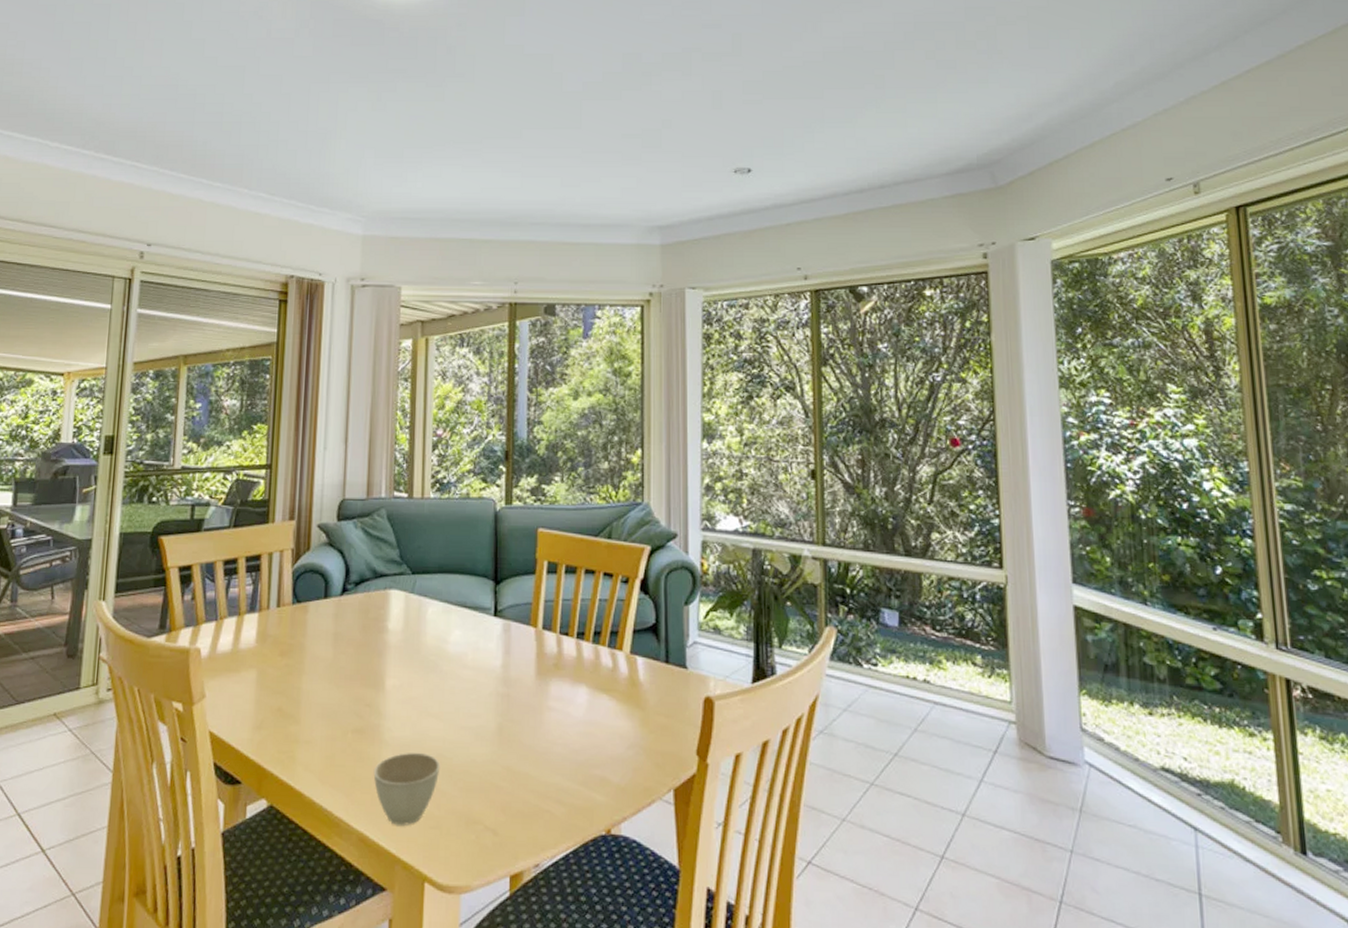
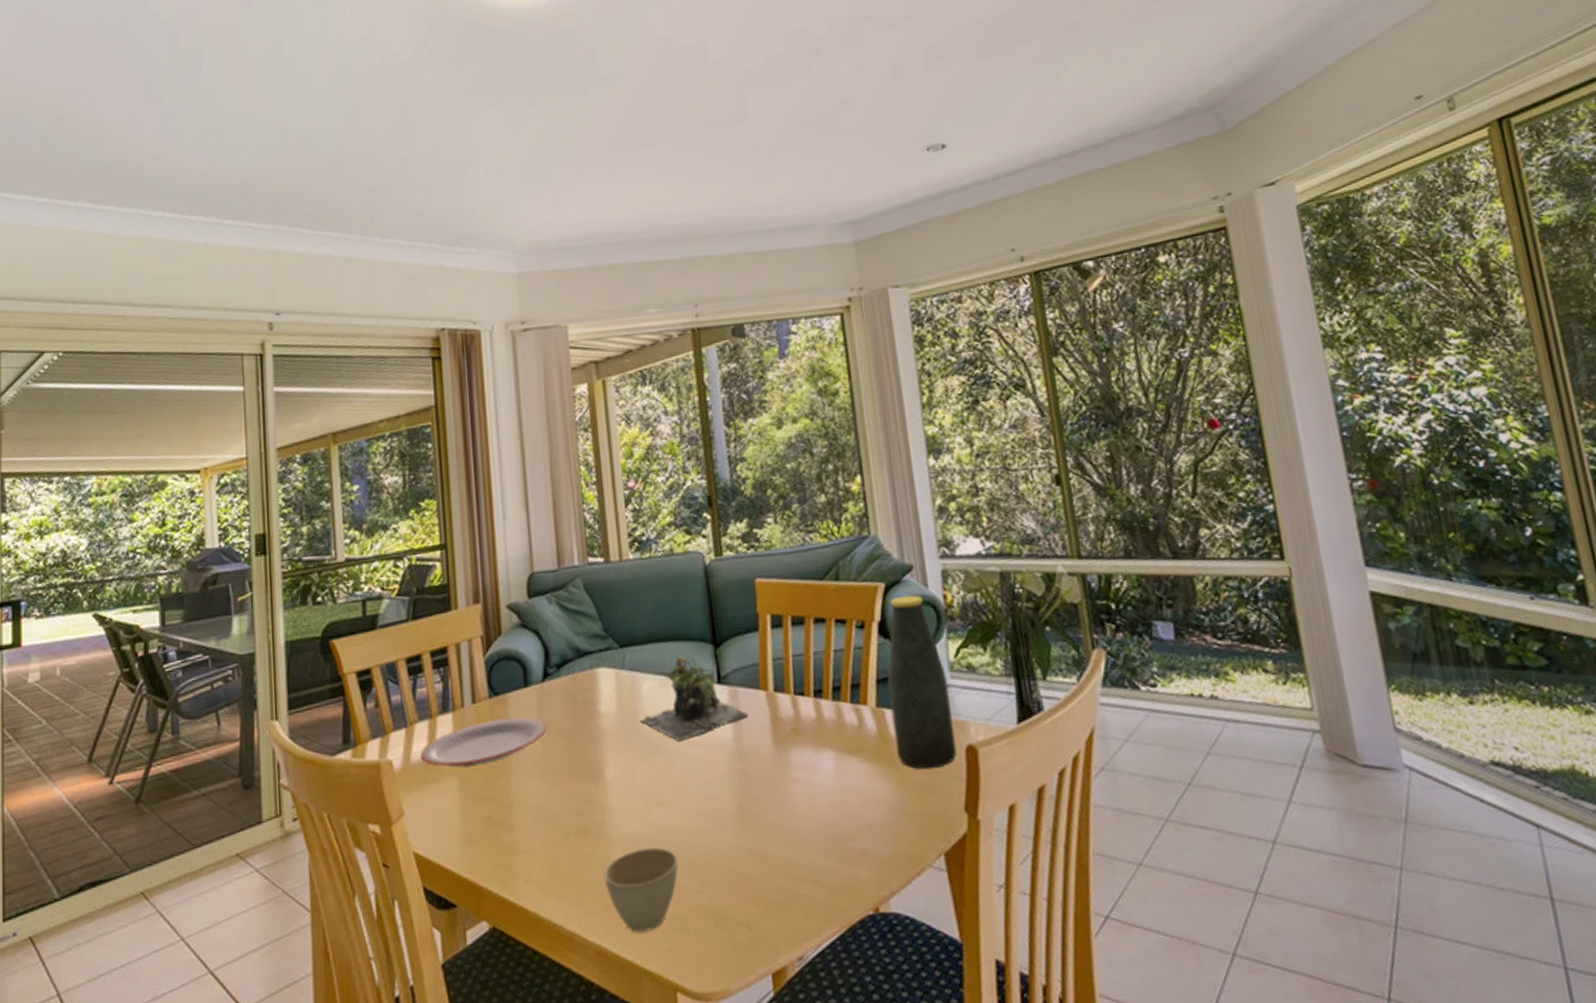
plate: none [225,623,340,662] -> present [420,716,547,768]
plant: none [422,588,518,663] -> present [640,656,749,742]
bottle: none [643,559,696,714] -> present [887,595,958,770]

